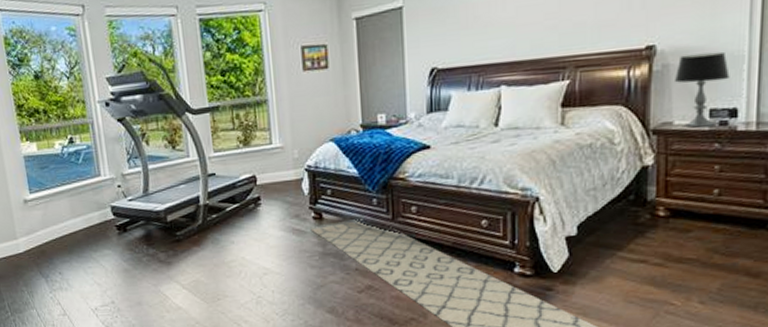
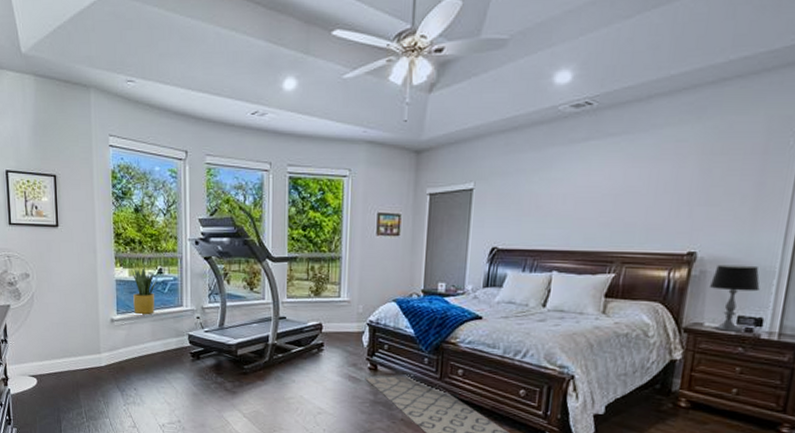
planter: none [39,136,71,192] -> present [131,265,158,315]

